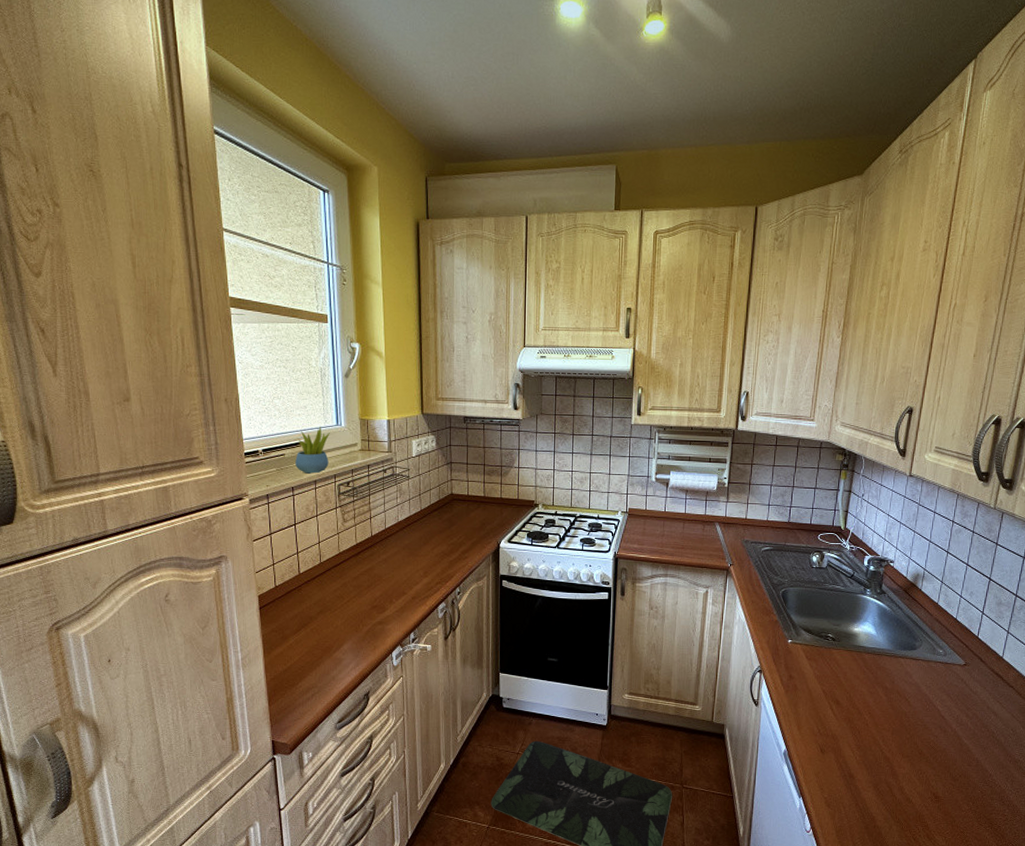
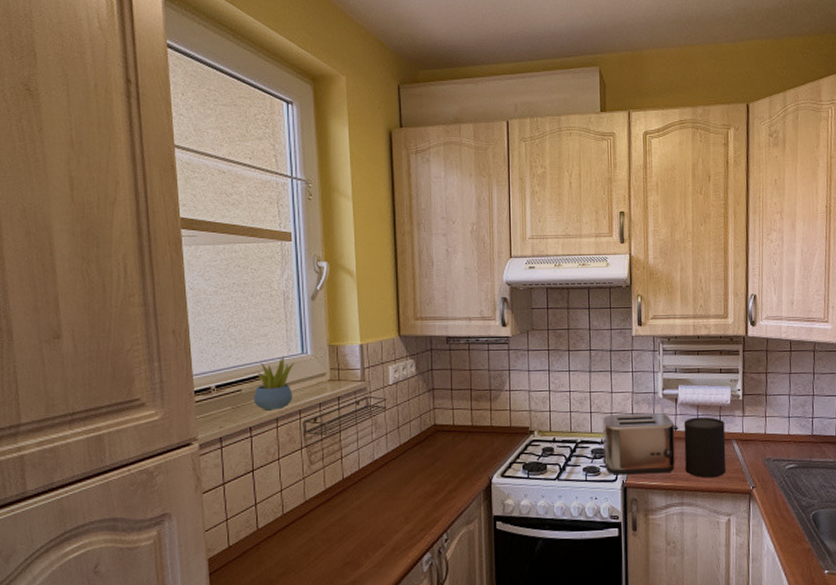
toaster: none [598,493,668,548] -> present [602,412,679,475]
pen holder: none [671,500,710,555] -> present [684,417,726,478]

